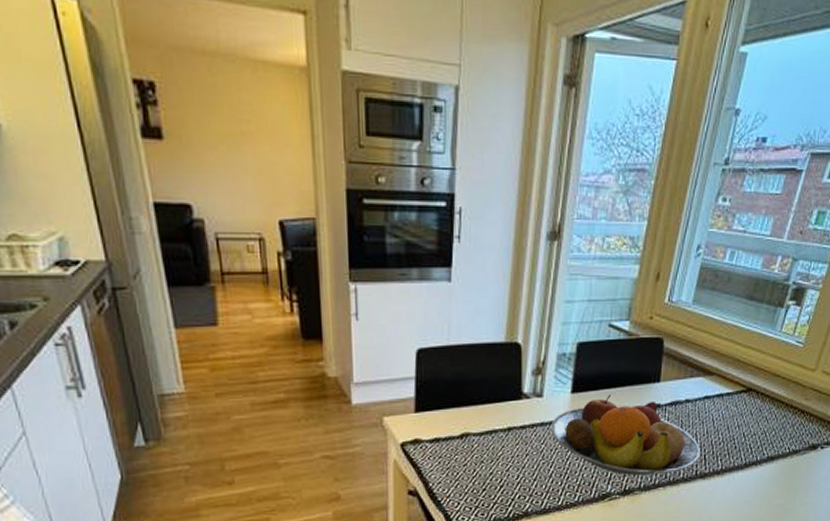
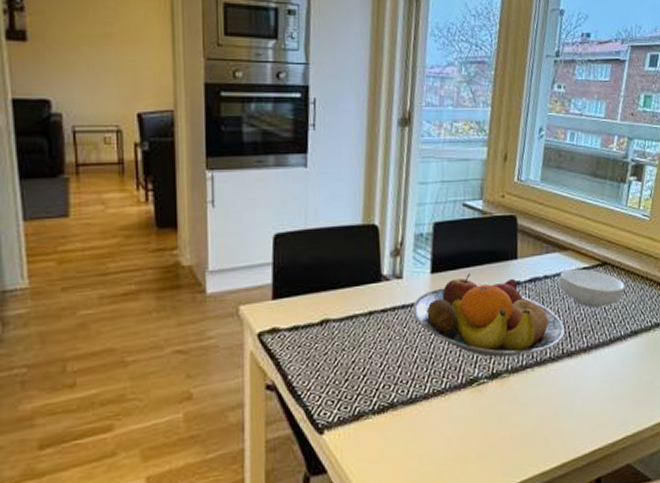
cereal bowl: none [700,394,767,433] -> present [559,268,625,308]

